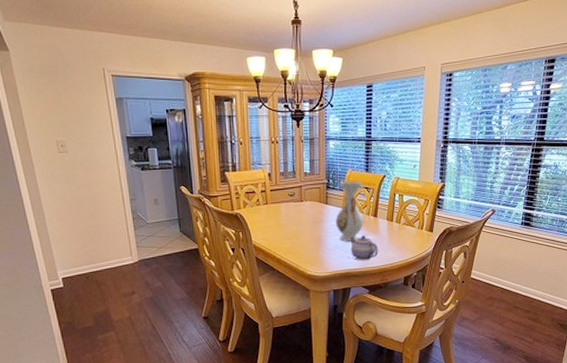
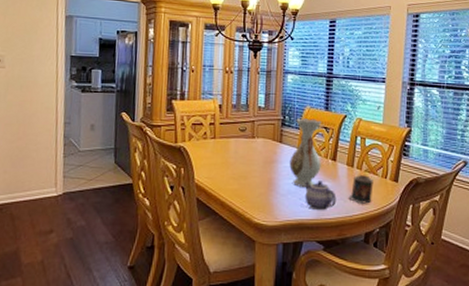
candle: none [389,228,411,253] -> present [348,175,373,204]

